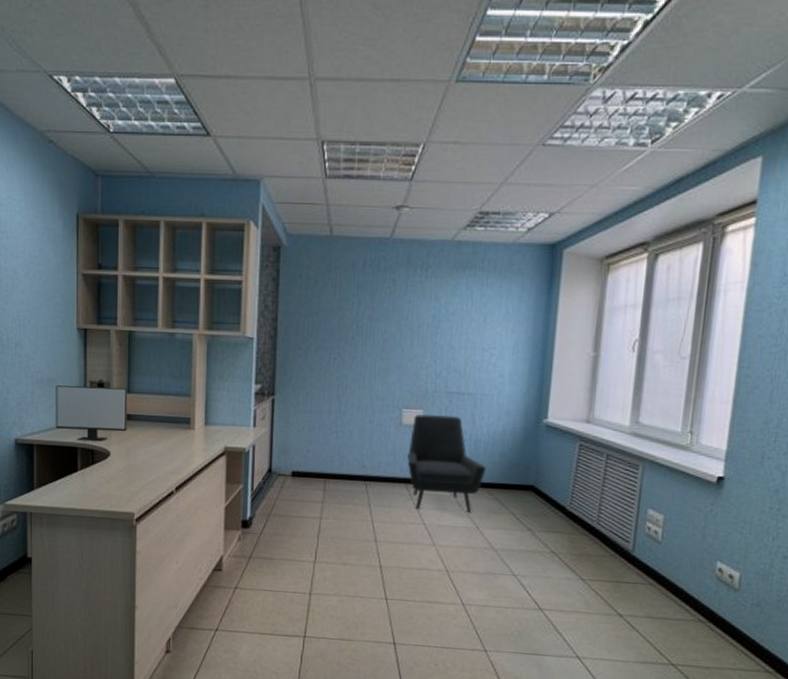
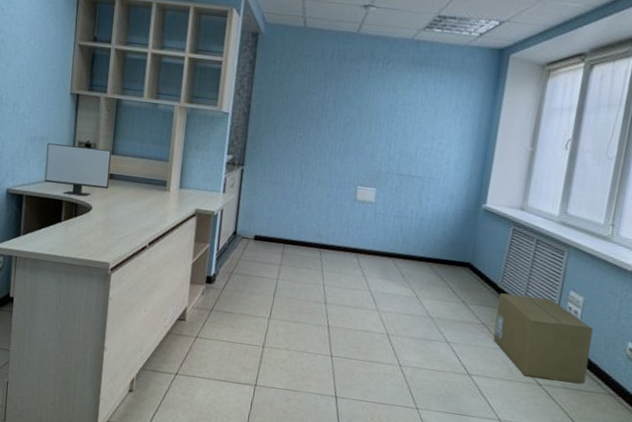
chair: present [407,413,487,513] -> none [358,192,429,283]
box: none [565,517,676,612] -> present [493,293,593,384]

